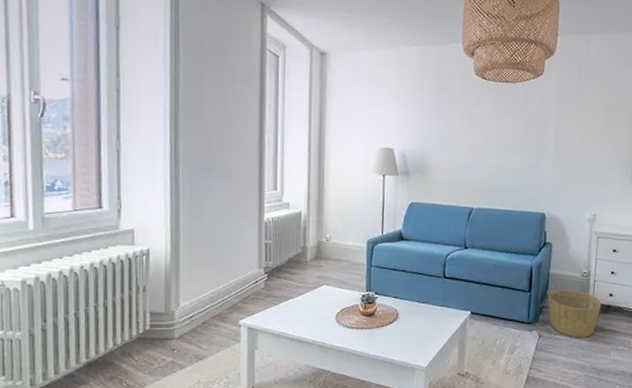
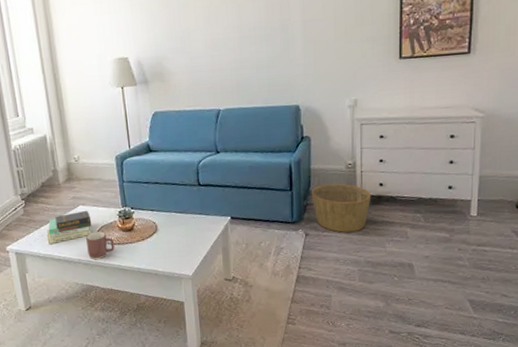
books: none [285,290,333,323] -> present [47,210,92,245]
mug: none [323,314,353,342] -> present [85,231,115,259]

